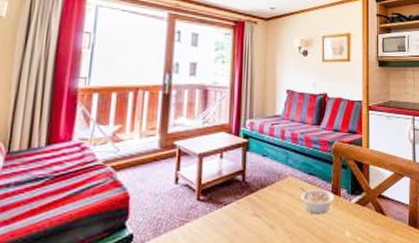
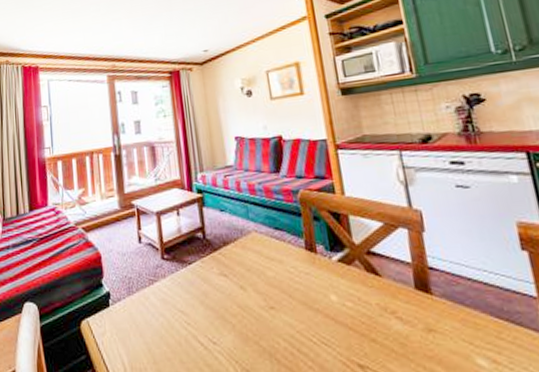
legume: present [300,187,334,215] -> none [267,244,310,275]

